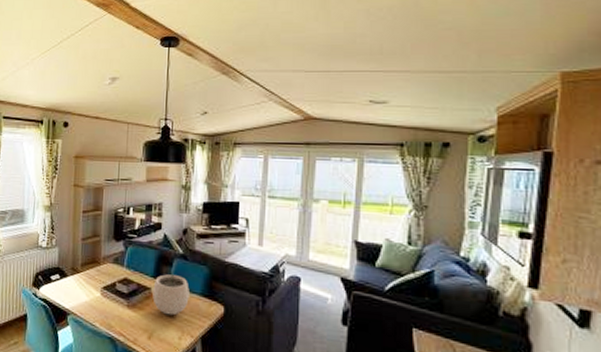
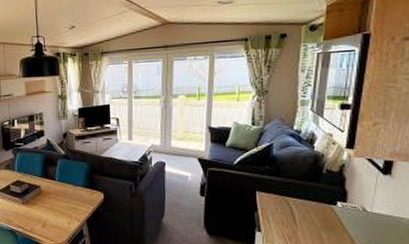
plant pot: present [152,268,190,316] -> none [42,168,74,206]

